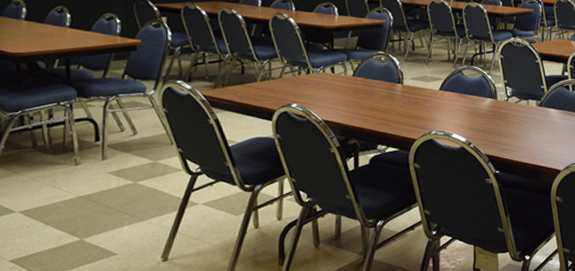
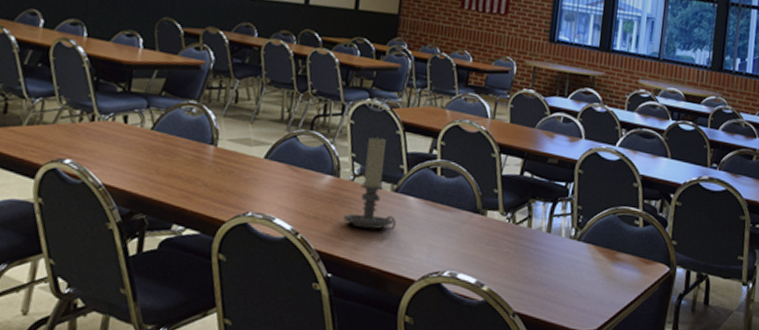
candle holder: none [503,65,542,136] -> present [344,136,396,230]

